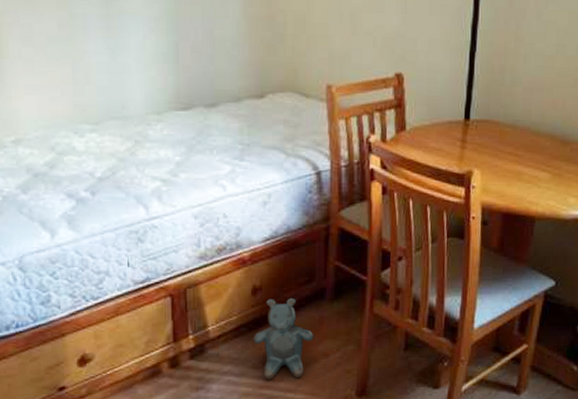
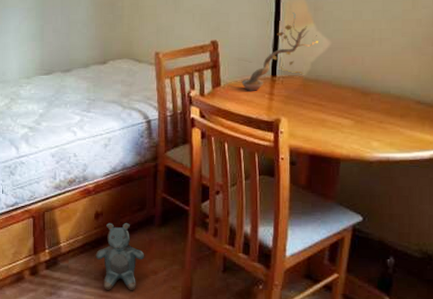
plant: none [430,50,518,138] -> present [241,18,318,92]

